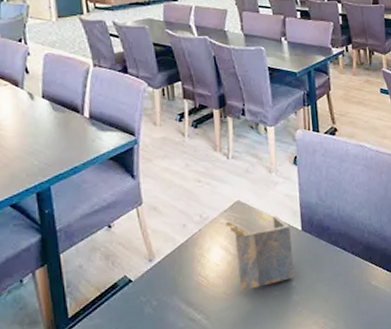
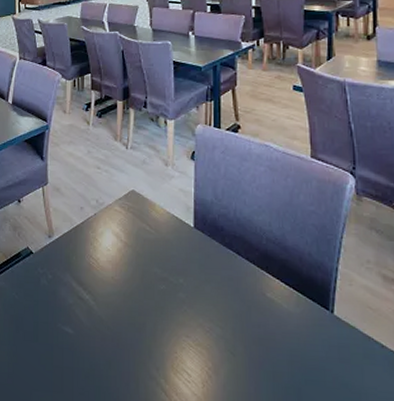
napkin holder: present [226,215,294,291] -> none [119,208,182,279]

